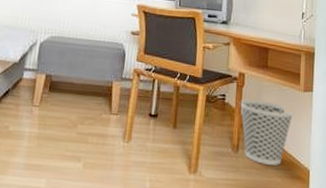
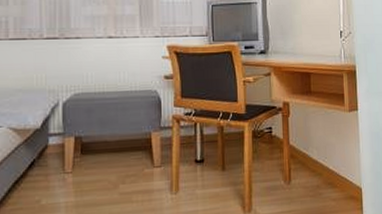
wastebasket: present [239,99,294,165] -> none [286,127,342,191]

